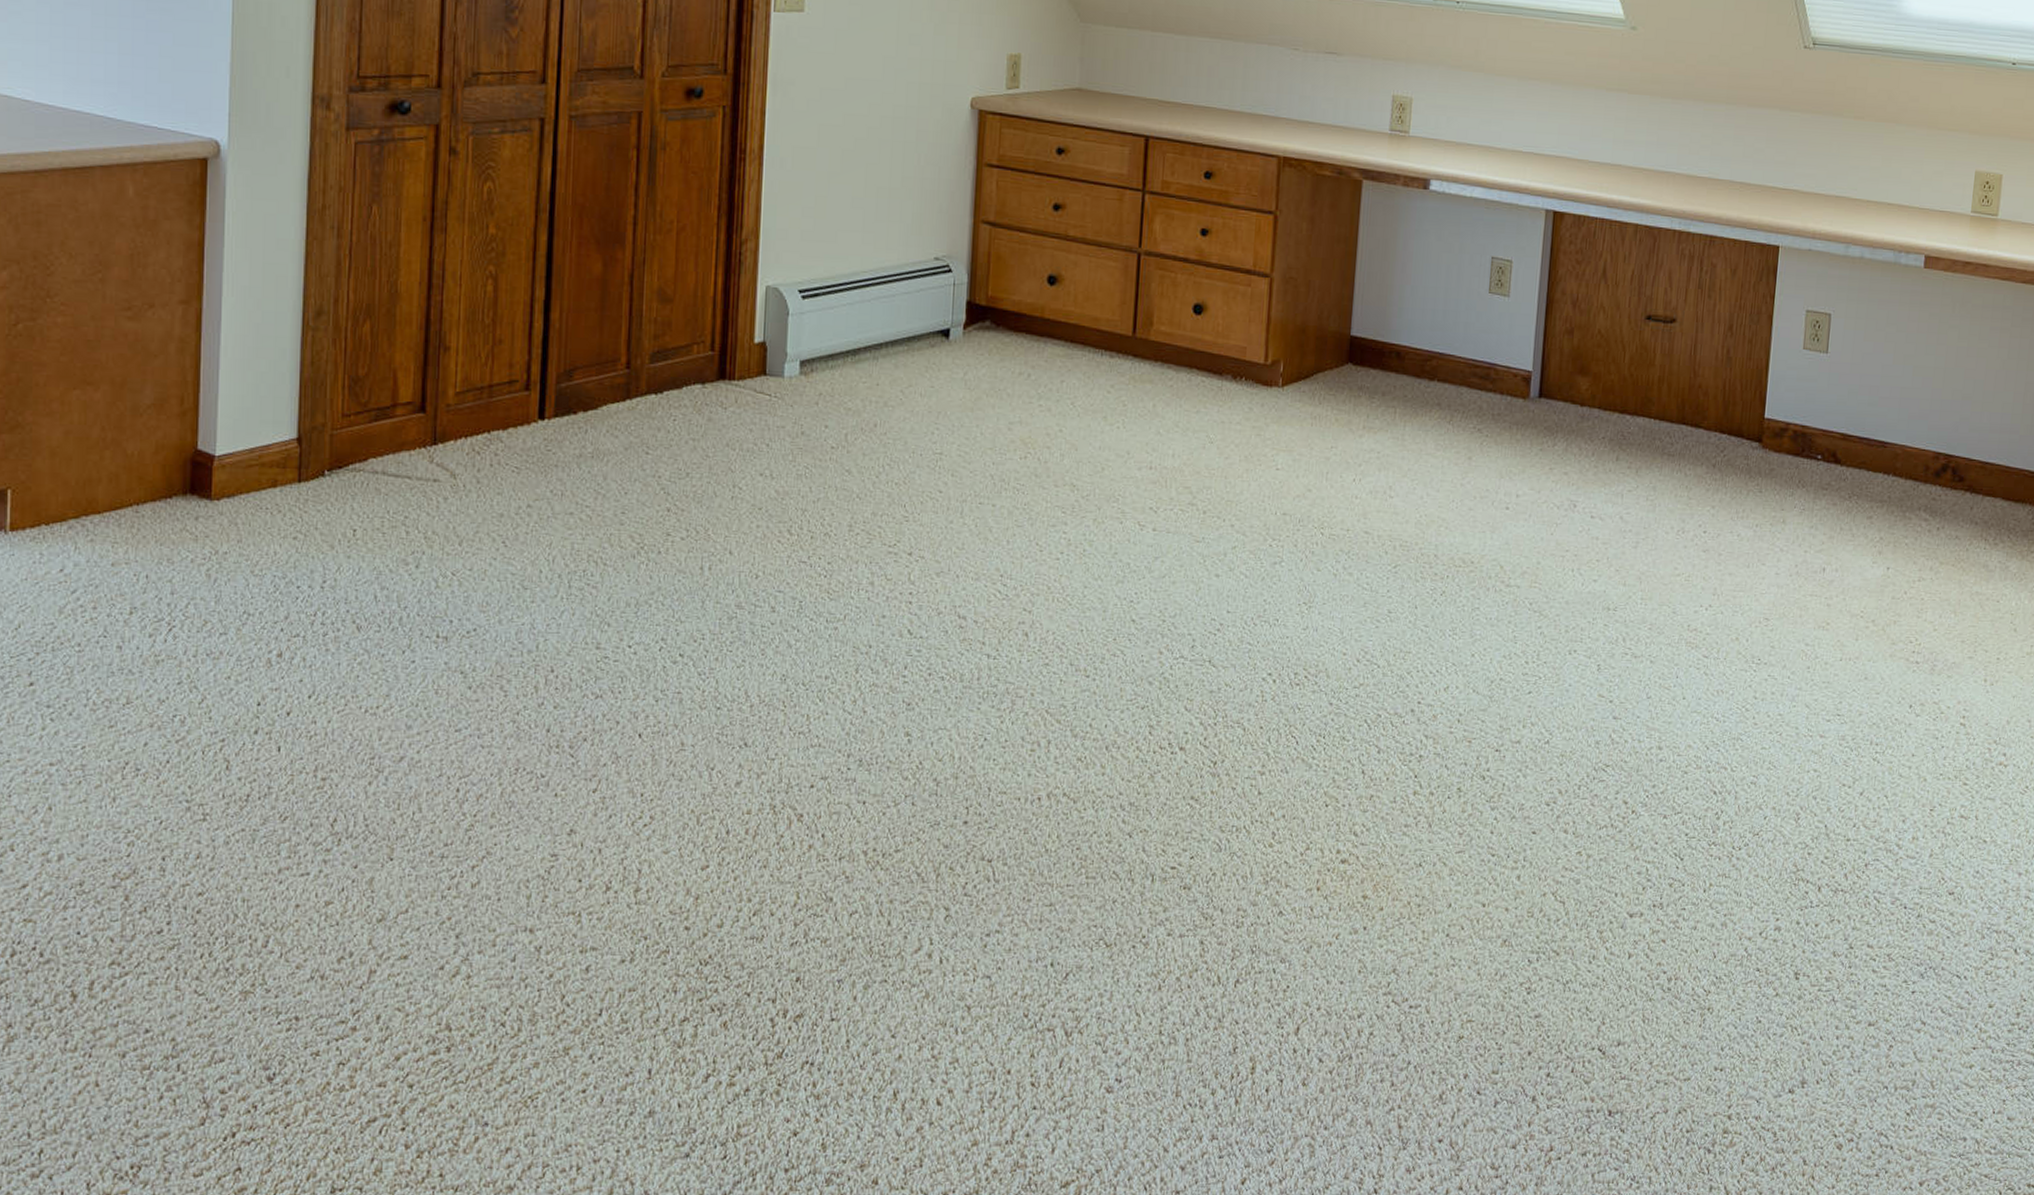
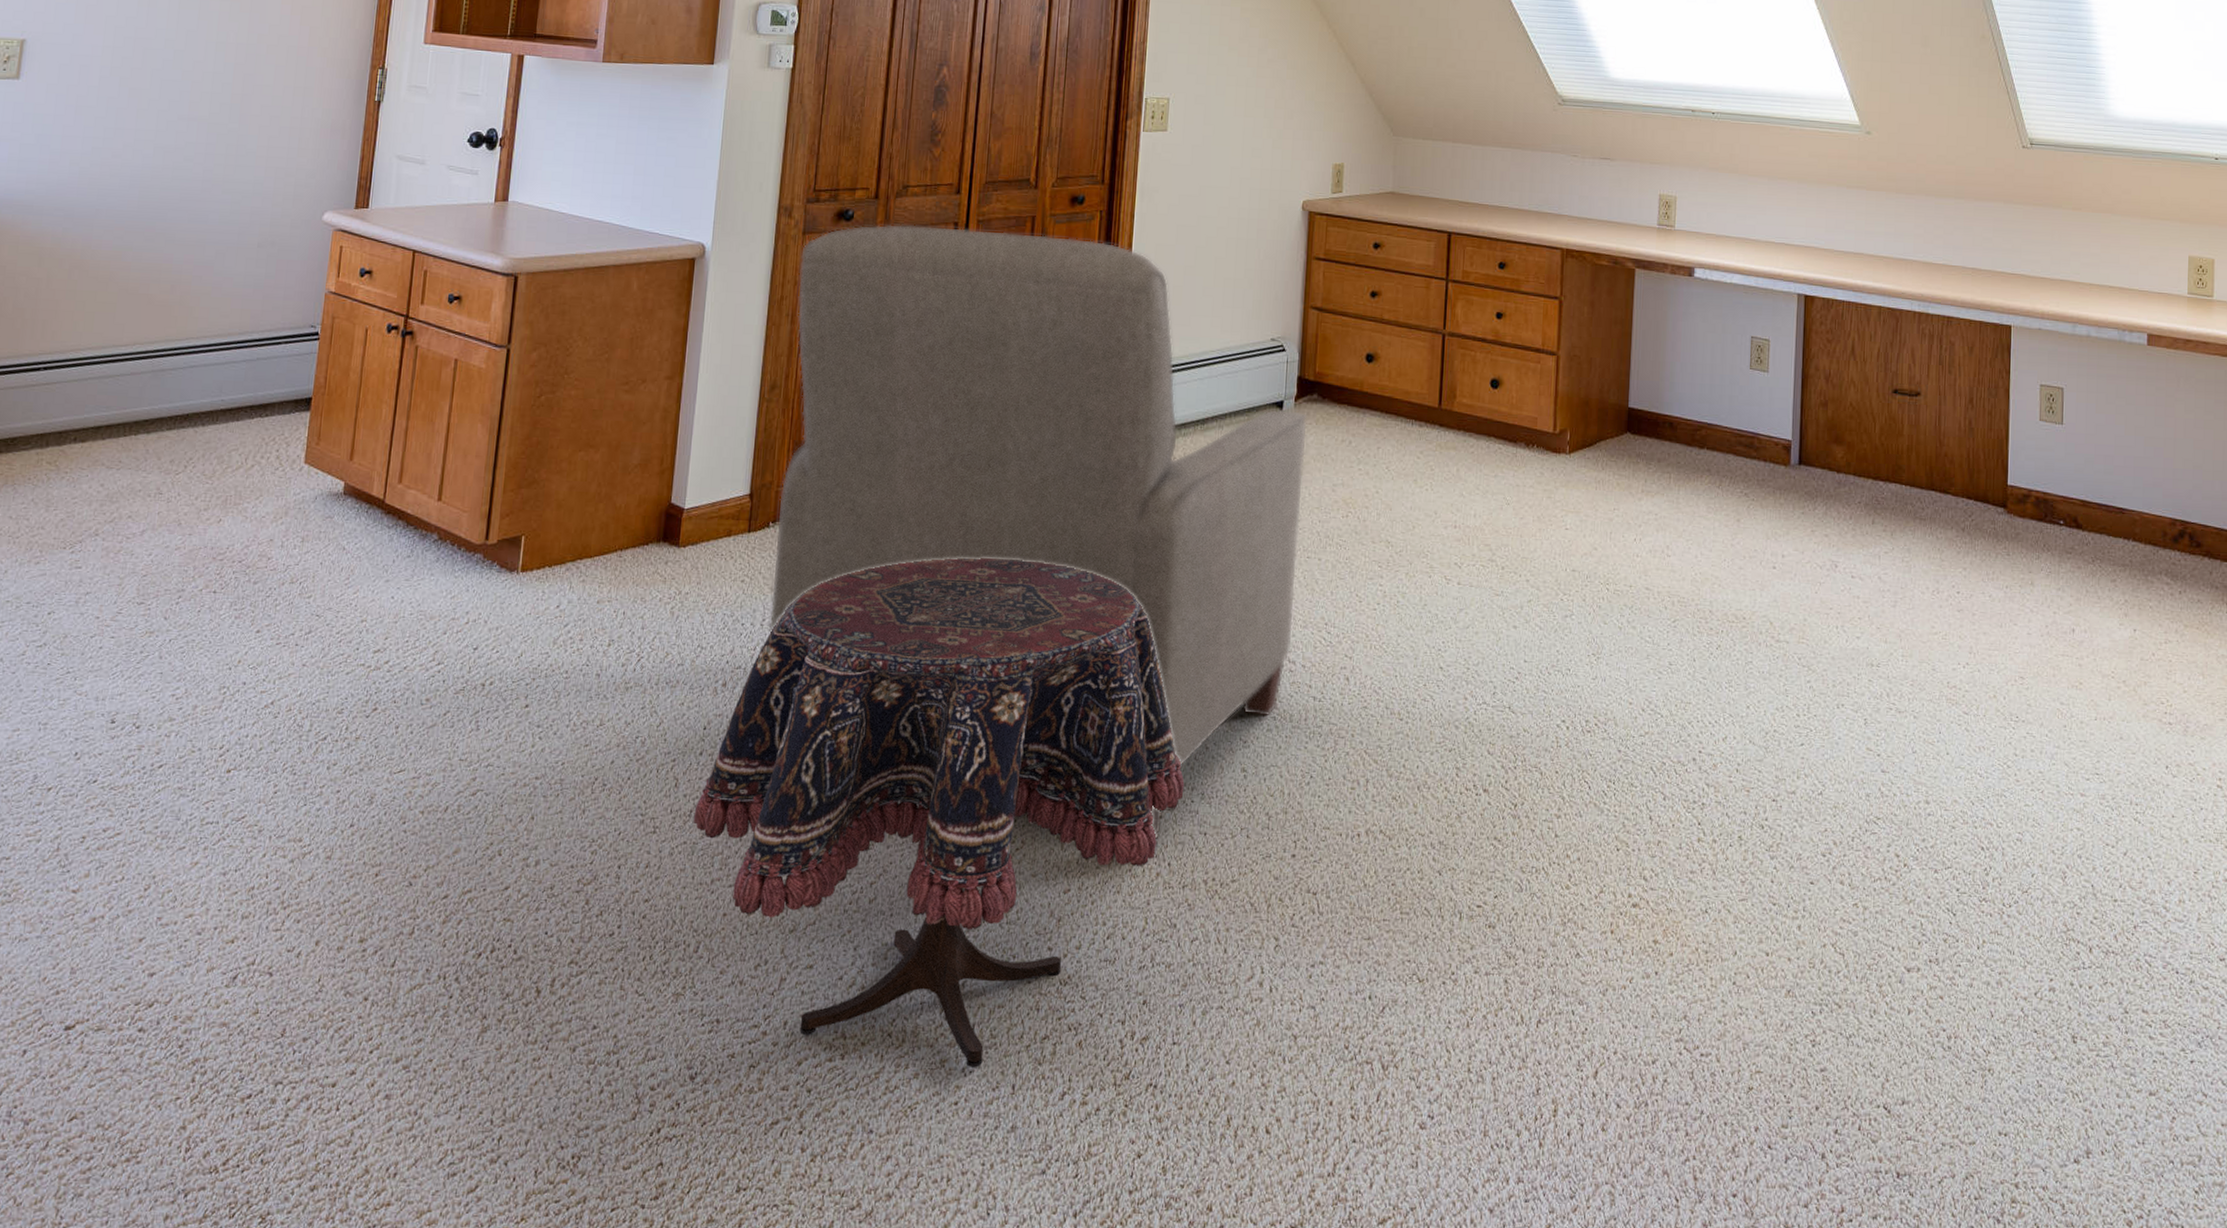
side table: none [252,508,839,1054] -> present [693,558,1185,1068]
chair: none [331,118,979,810] -> present [768,223,1307,839]

